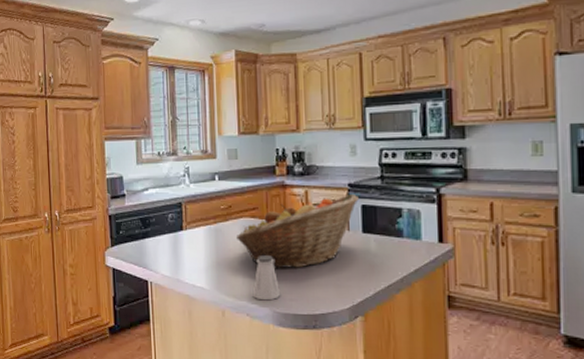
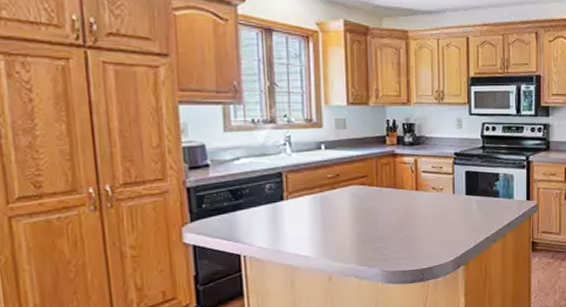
fruit basket: present [237,193,359,269] -> none [345,161,463,232]
saltshaker: present [252,255,281,301] -> none [361,220,390,262]

